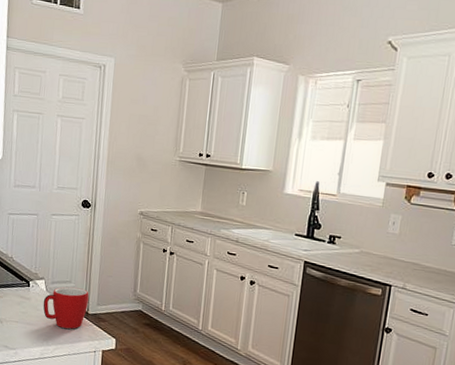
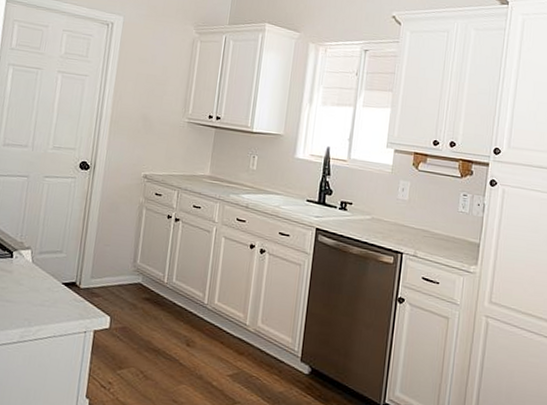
mug: present [43,287,89,329] -> none [27,257,82,306]

